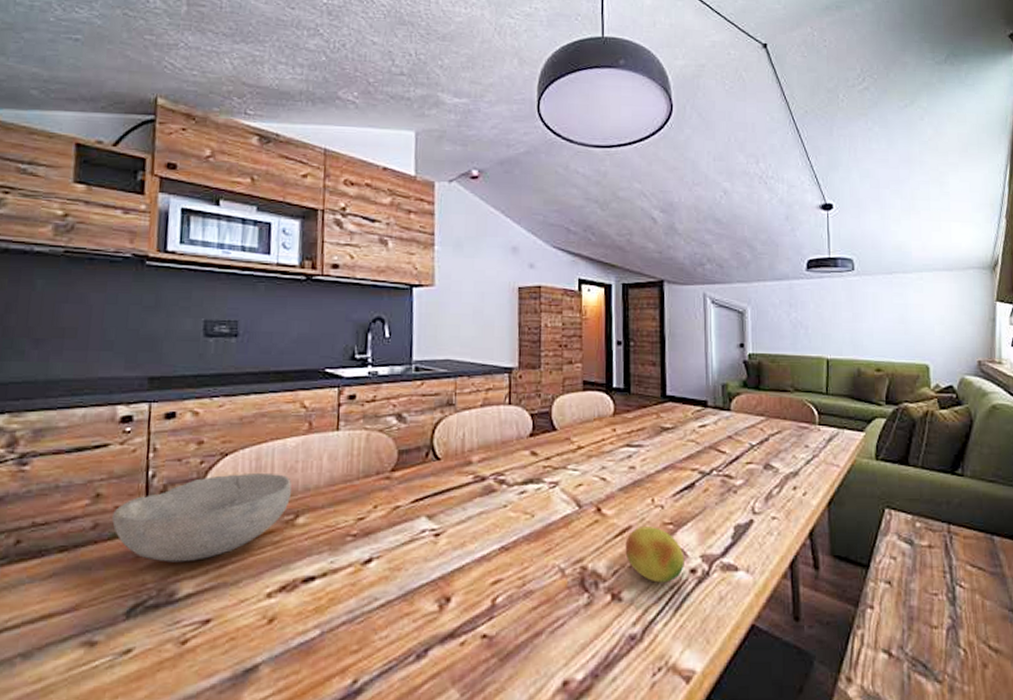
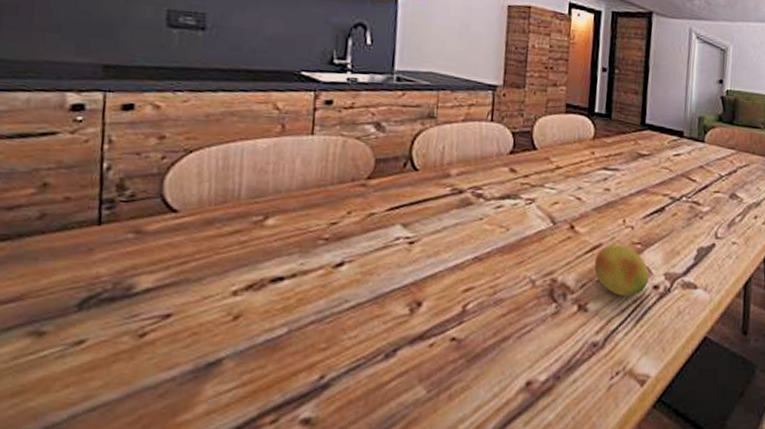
bowl: present [111,472,292,562] -> none [60,171,262,257]

